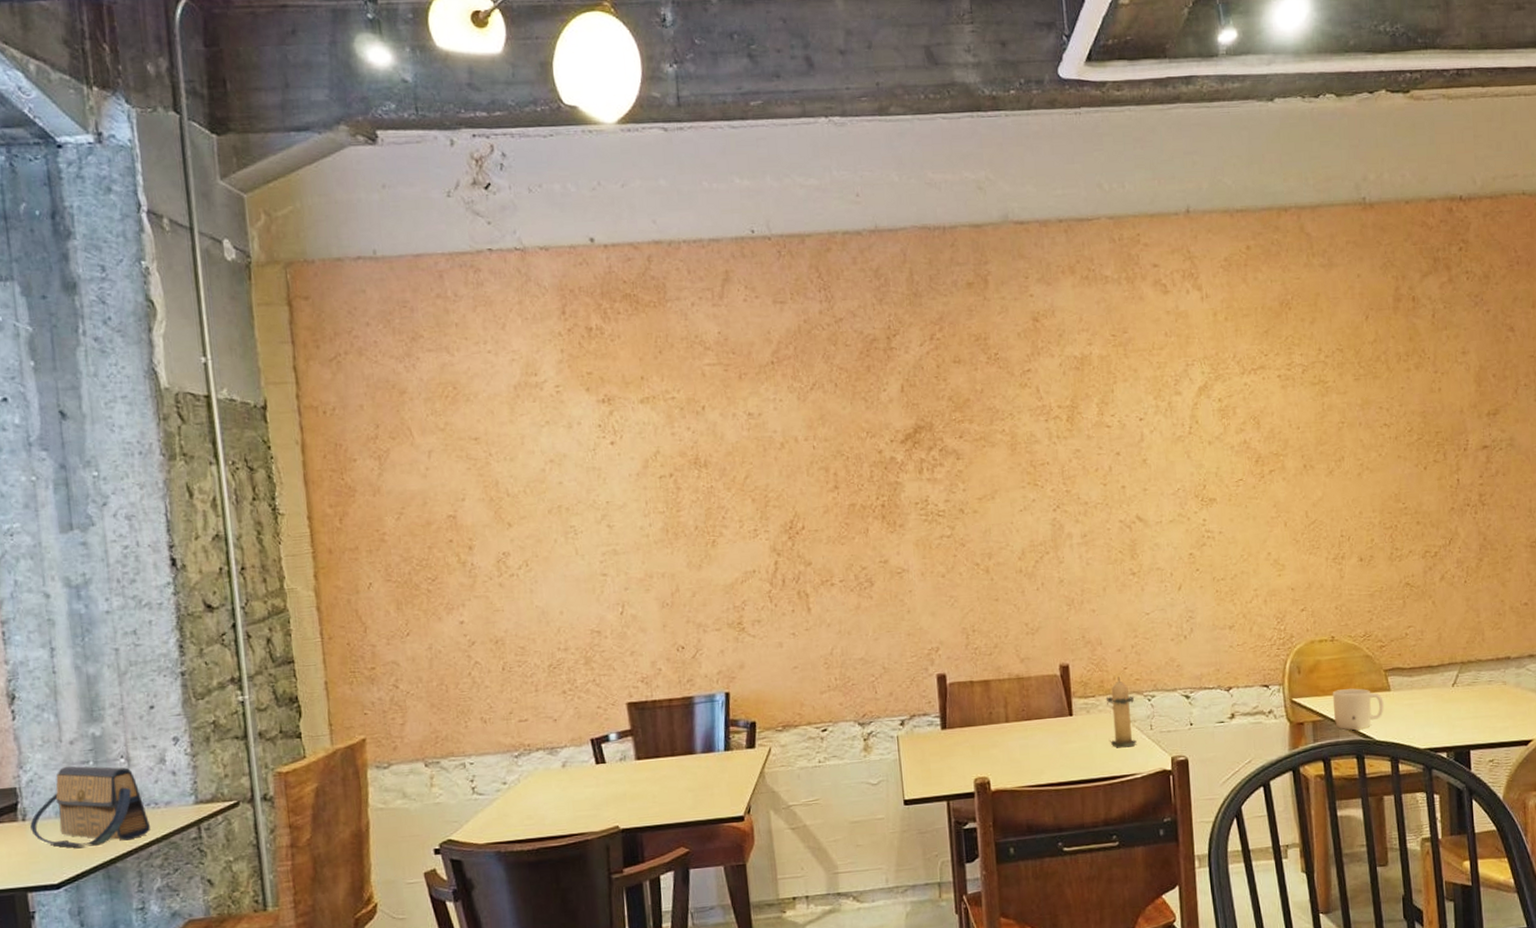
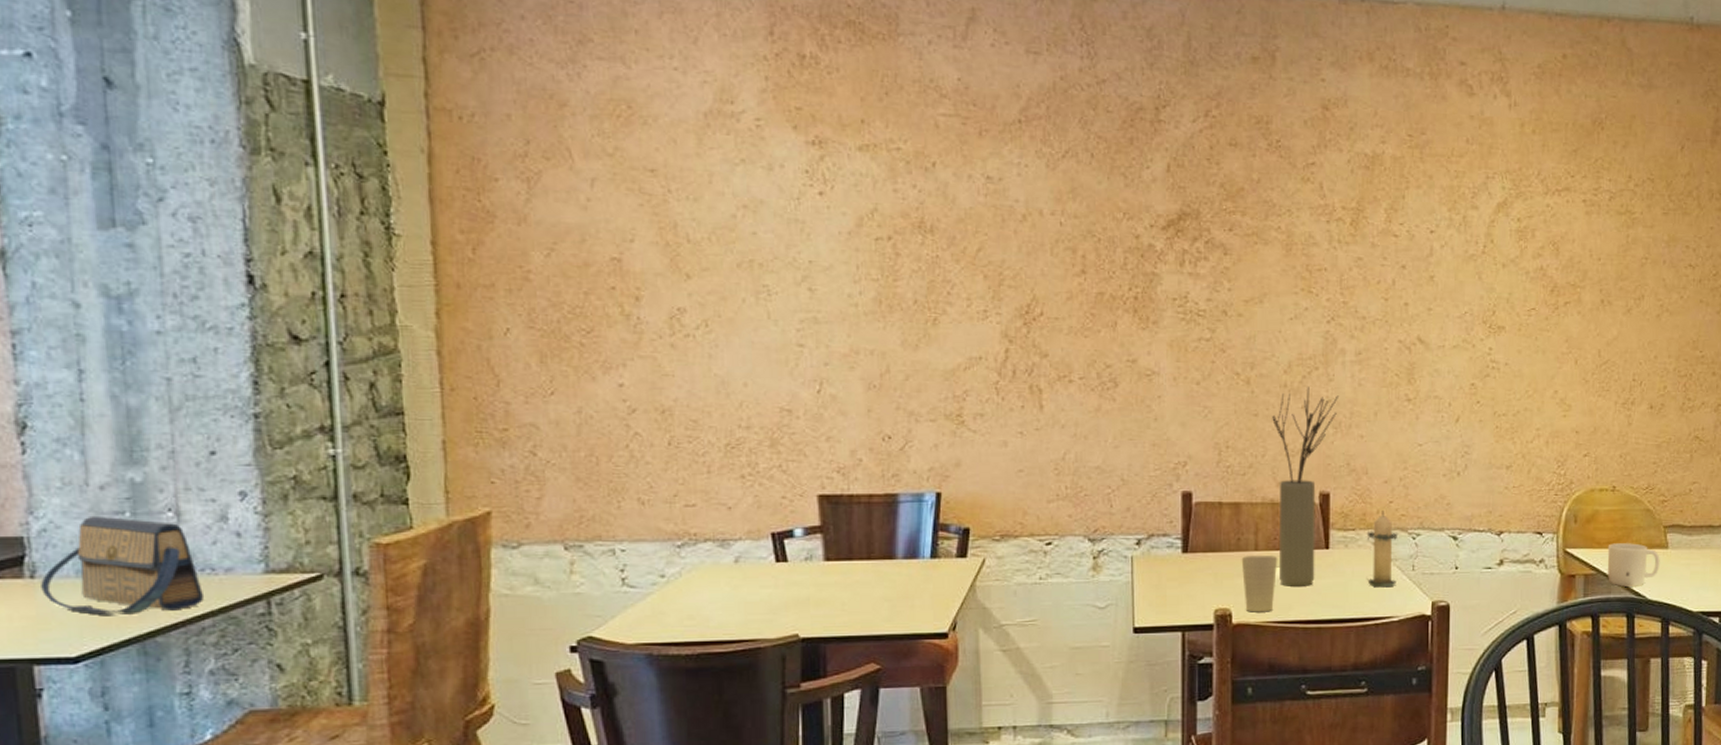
cup: none [994,726,1028,779] -> present [1241,556,1278,613]
vase: none [1011,570,1070,753] -> present [1272,387,1340,586]

